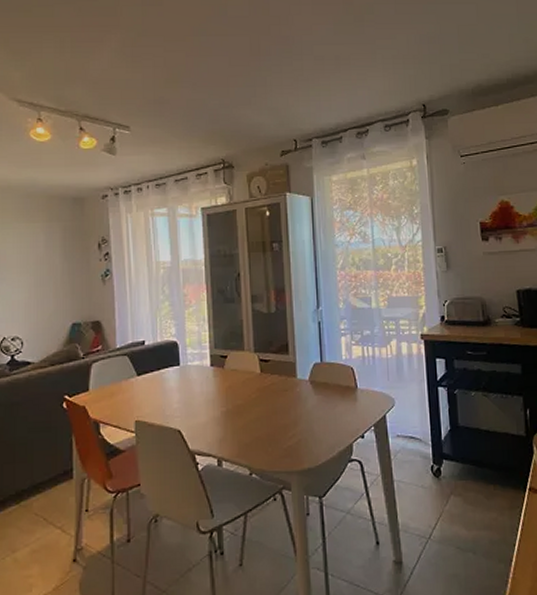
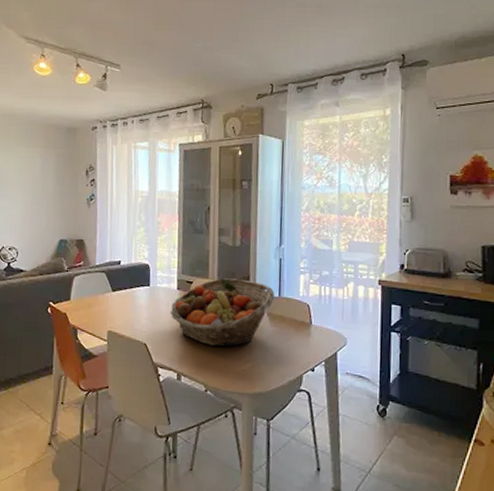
fruit basket: none [204,347,316,424] -> present [170,278,275,347]

